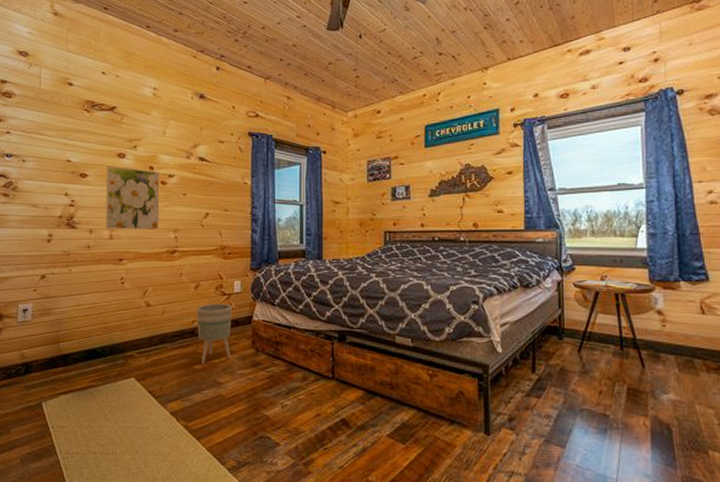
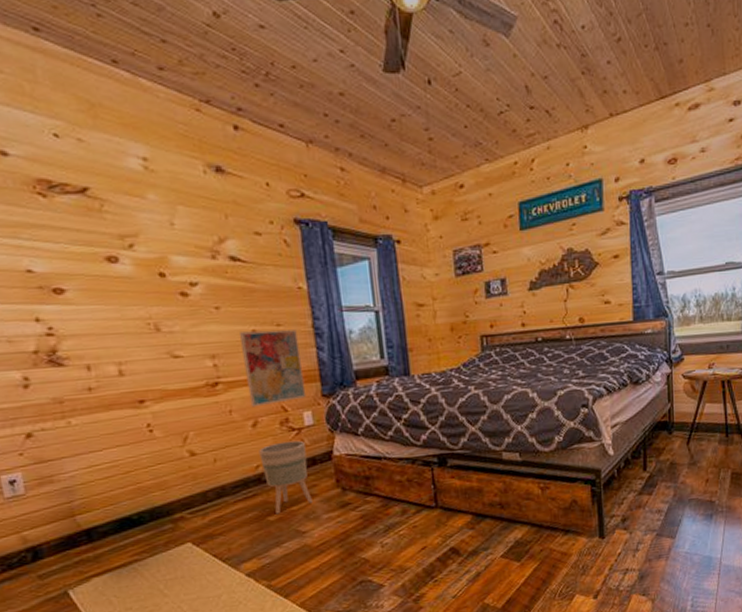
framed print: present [105,166,160,229] -> none [92,275,189,363]
wall art: none [196,214,239,273] -> present [240,329,307,407]

